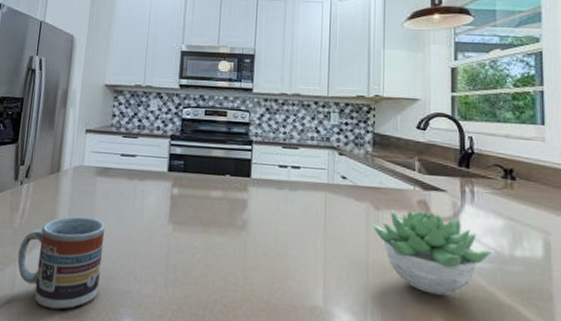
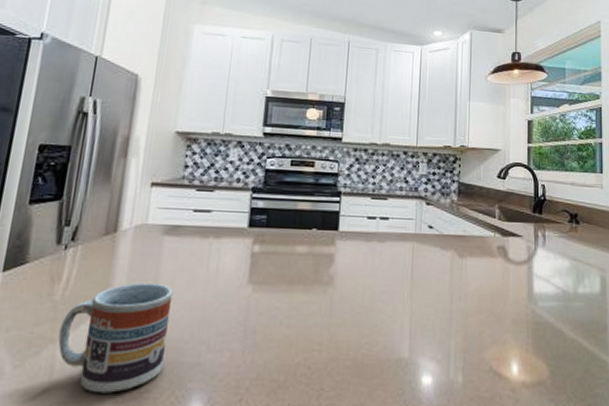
succulent plant: present [373,210,494,295] -> none [457,255,561,335]

